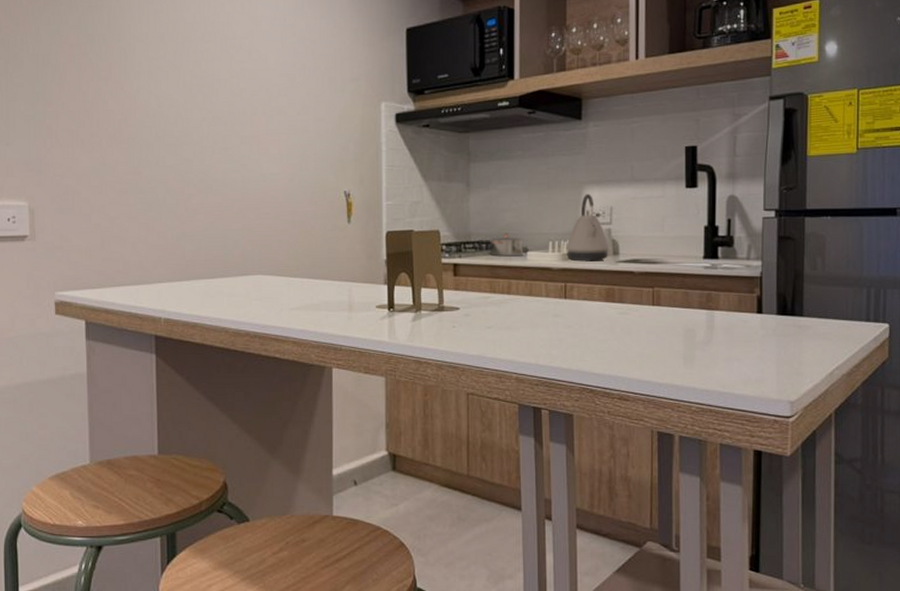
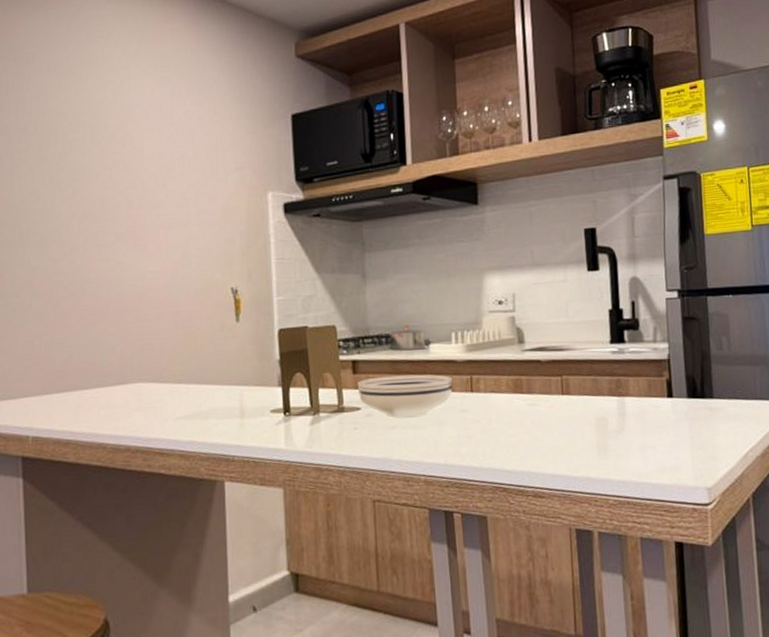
bowl: none [457,279,547,319] -> present [357,374,453,418]
kettle: present [566,194,610,262] -> none [469,281,515,352]

